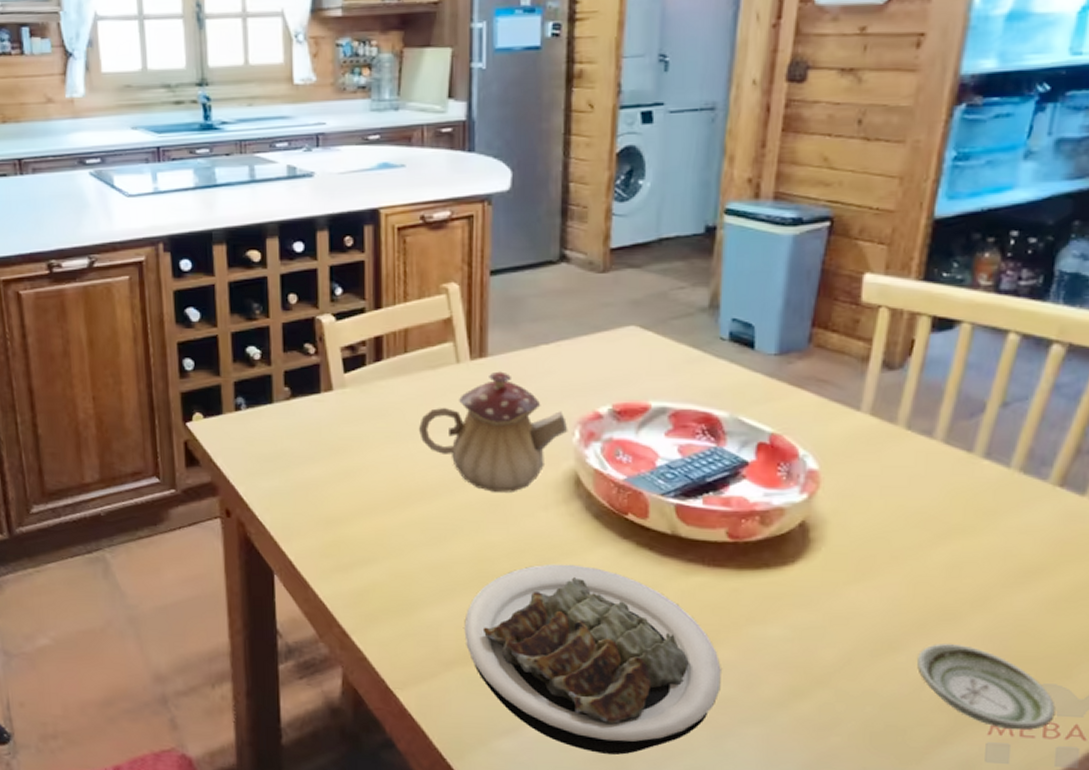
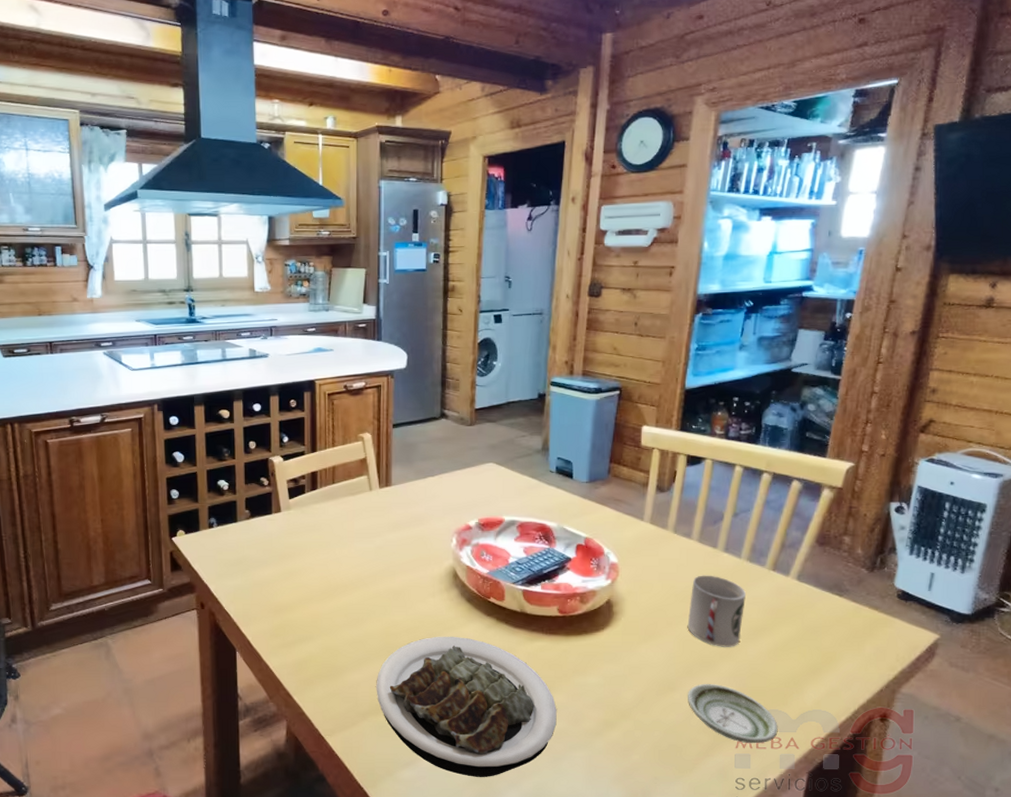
teapot: present [418,371,568,492] -> none [342,496,448,584]
cup: none [921,490,1015,594] -> present [687,575,746,647]

